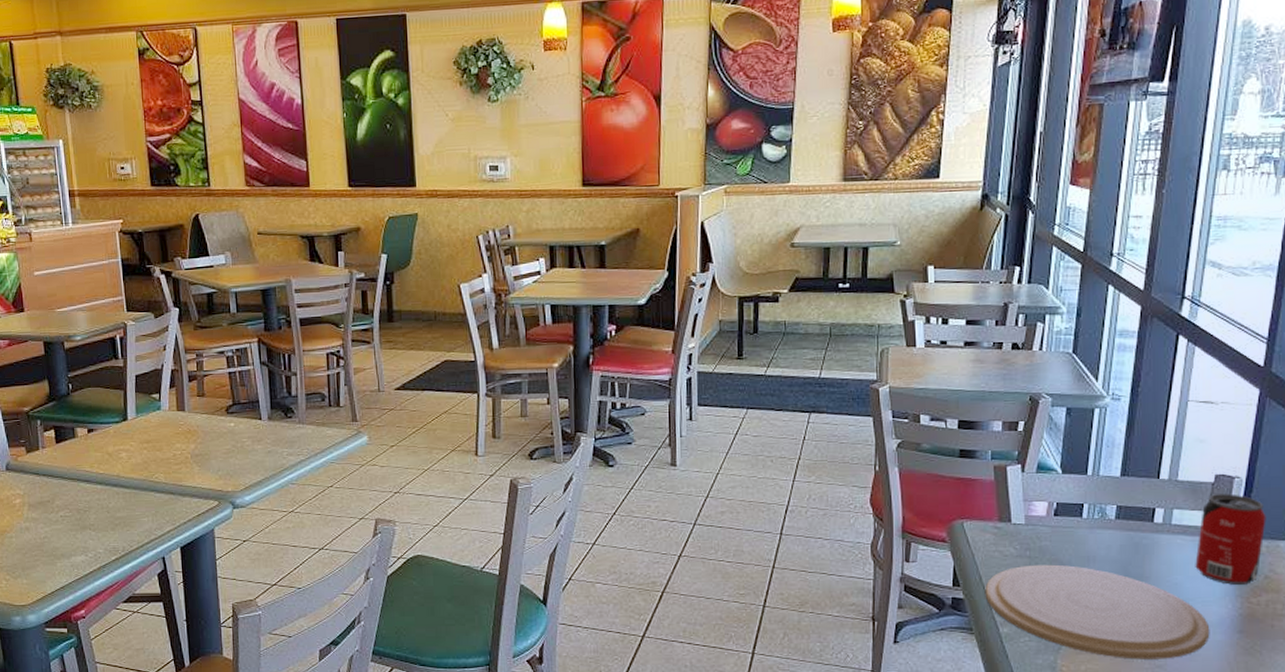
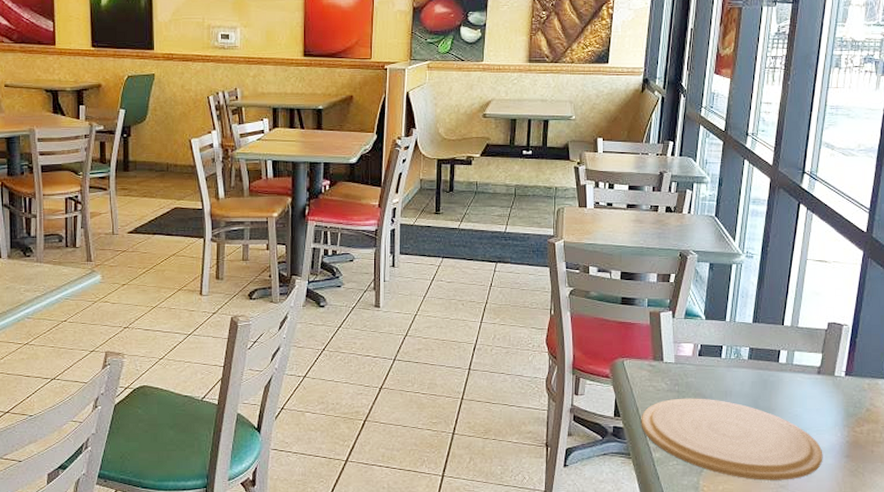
pop: present [1195,494,1266,585] -> none [812,339,868,416]

